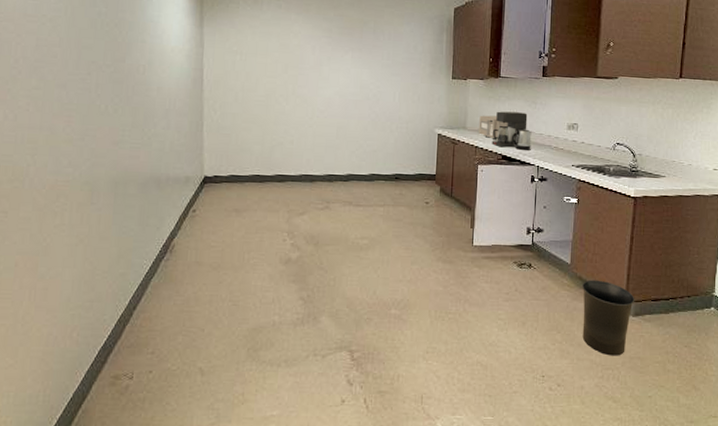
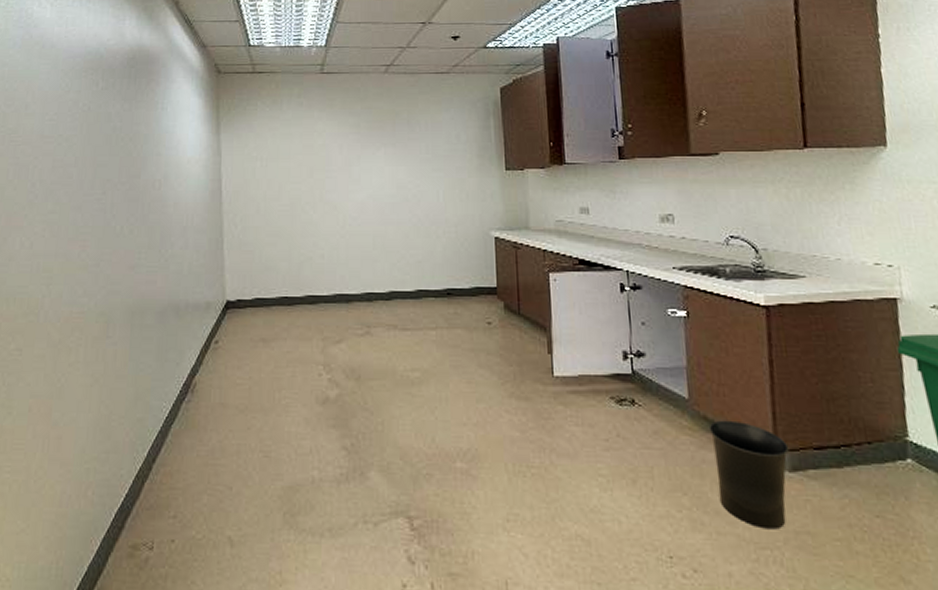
microwave: present [478,115,508,138] -> none [544,211,582,239]
coffee maker: present [491,111,528,148] -> none [562,205,607,250]
kettle: present [511,129,532,151] -> none [588,225,616,253]

